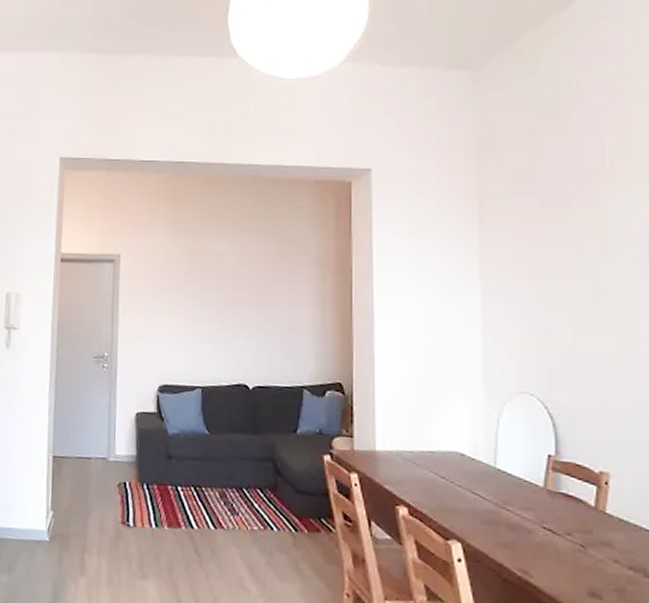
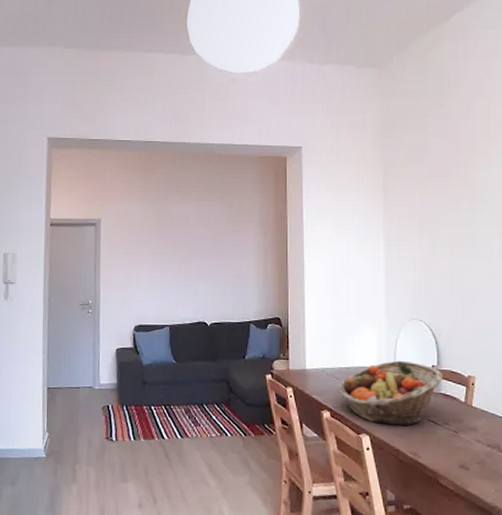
fruit basket: none [419,445,563,534] -> present [338,360,443,427]

